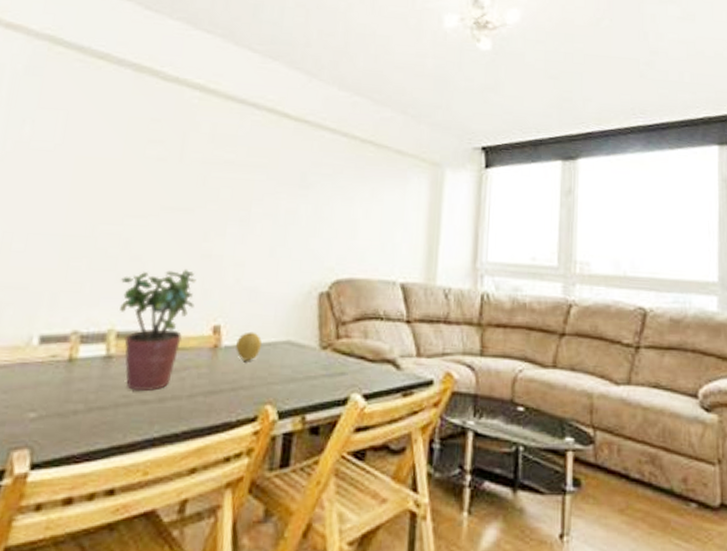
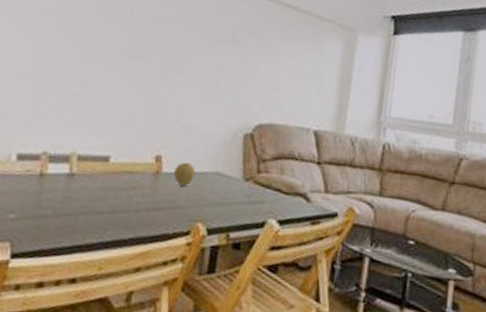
potted plant: present [119,268,196,391] -> none [80,107,142,204]

